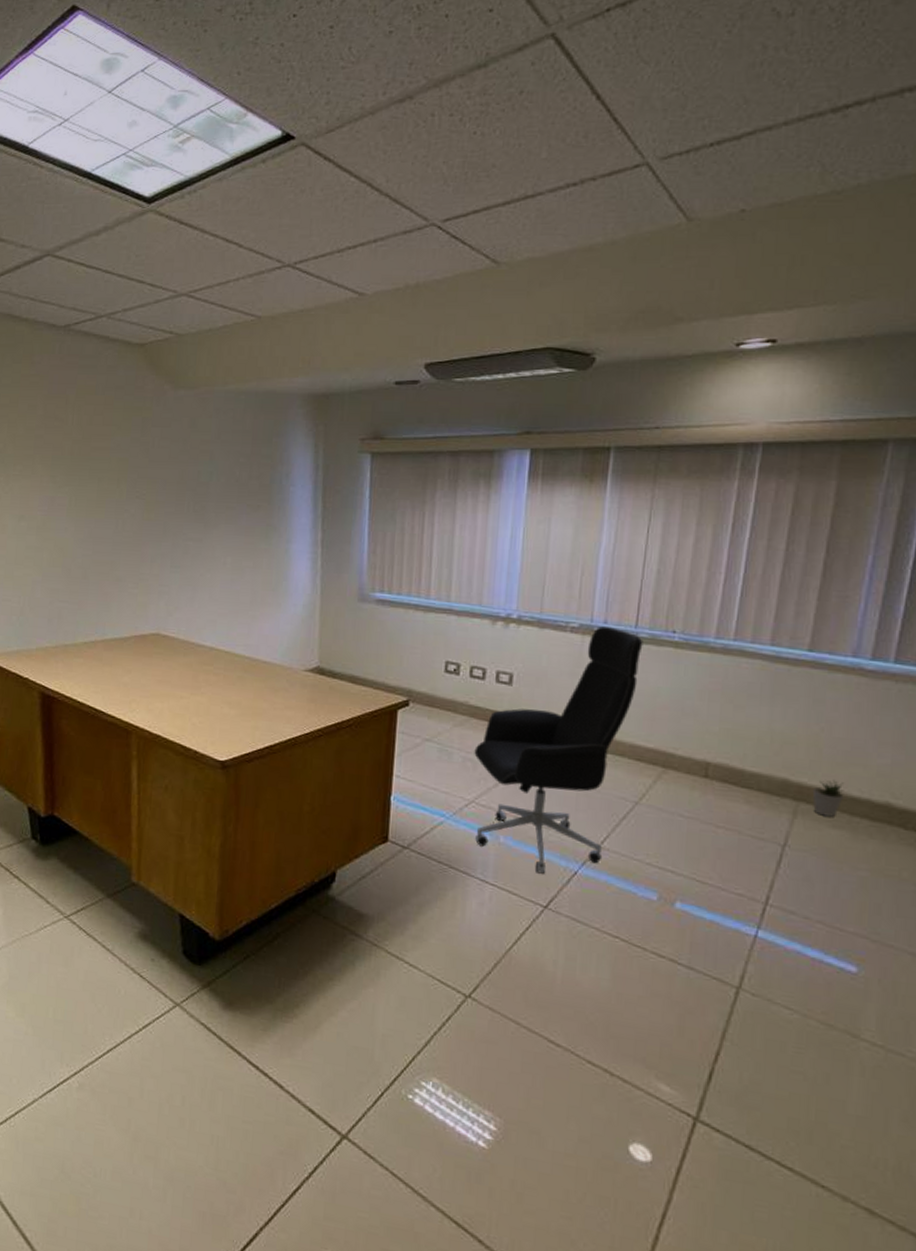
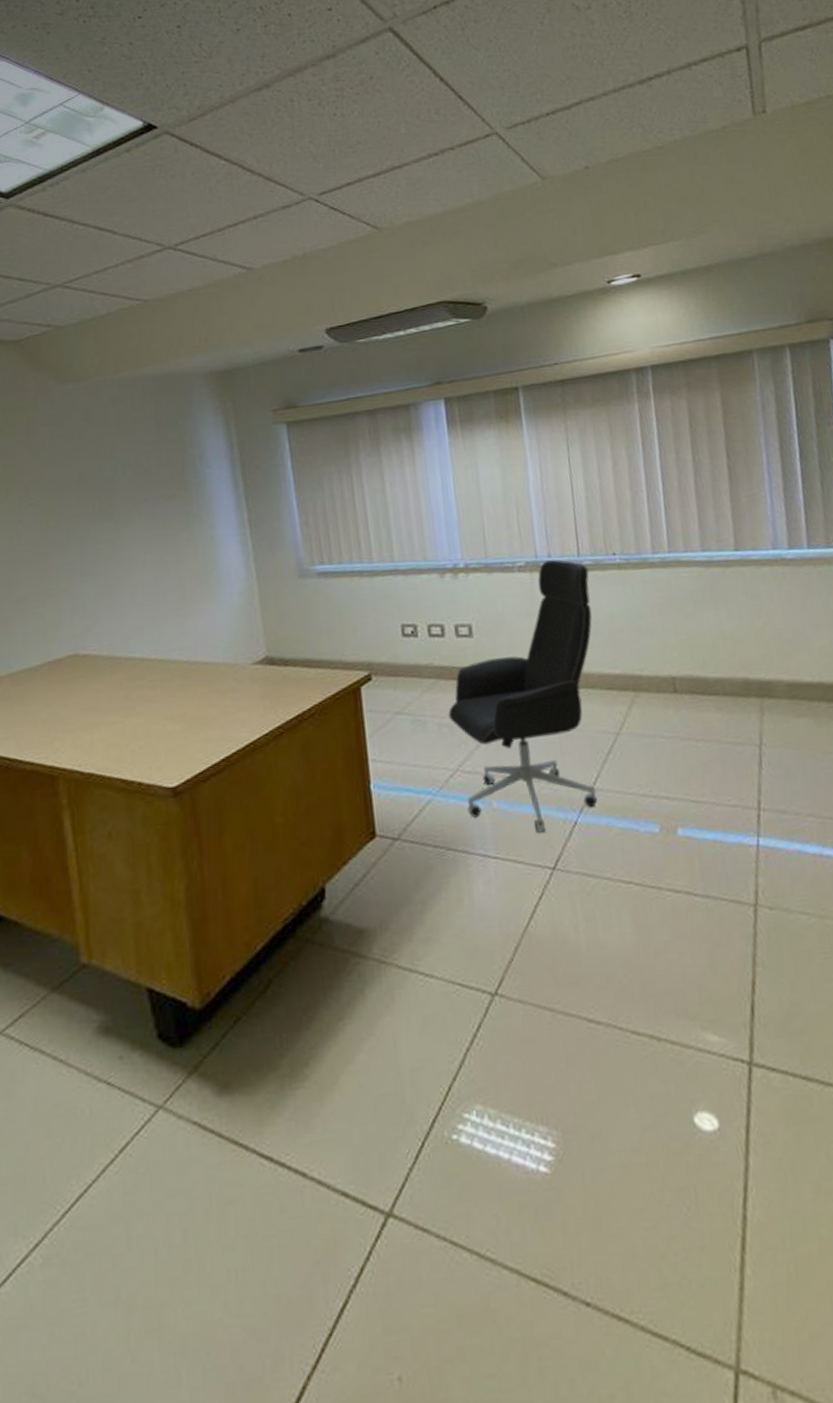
potted plant: present [812,780,844,817] -> none [771,670,800,708]

